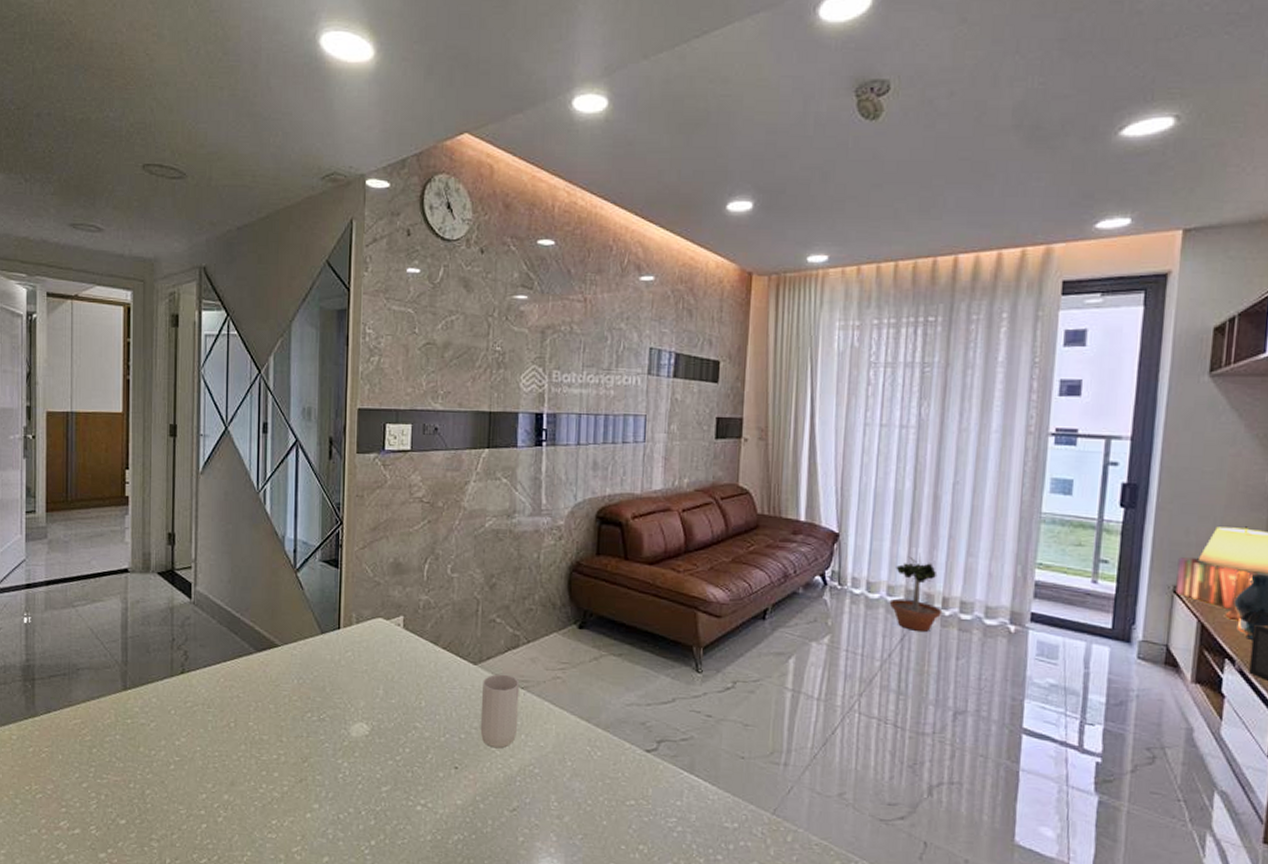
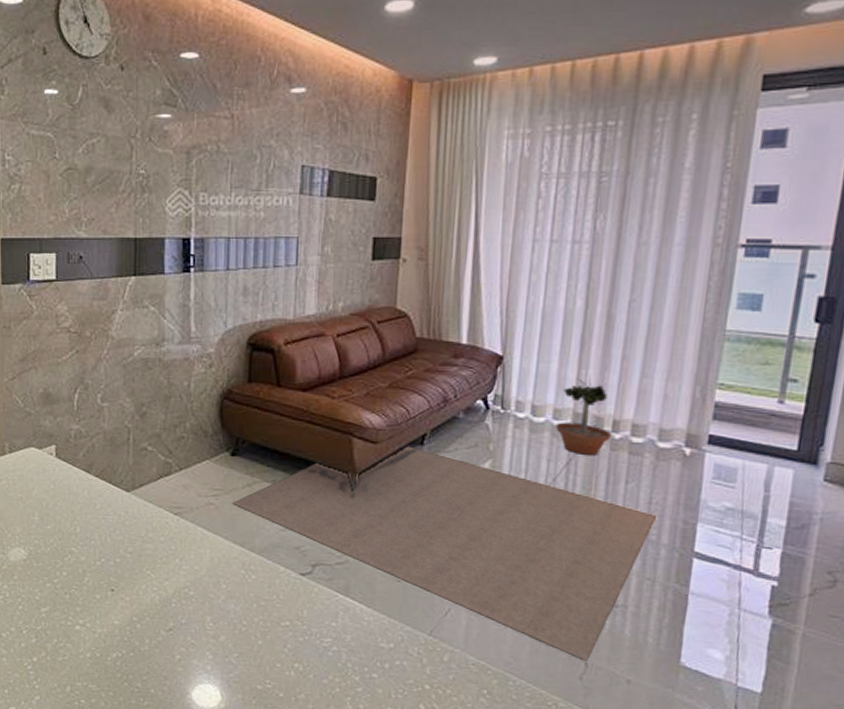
cup: present [480,674,520,749] -> none [135,500,173,572]
area rug: none [579,619,986,841] -> present [232,444,656,661]

